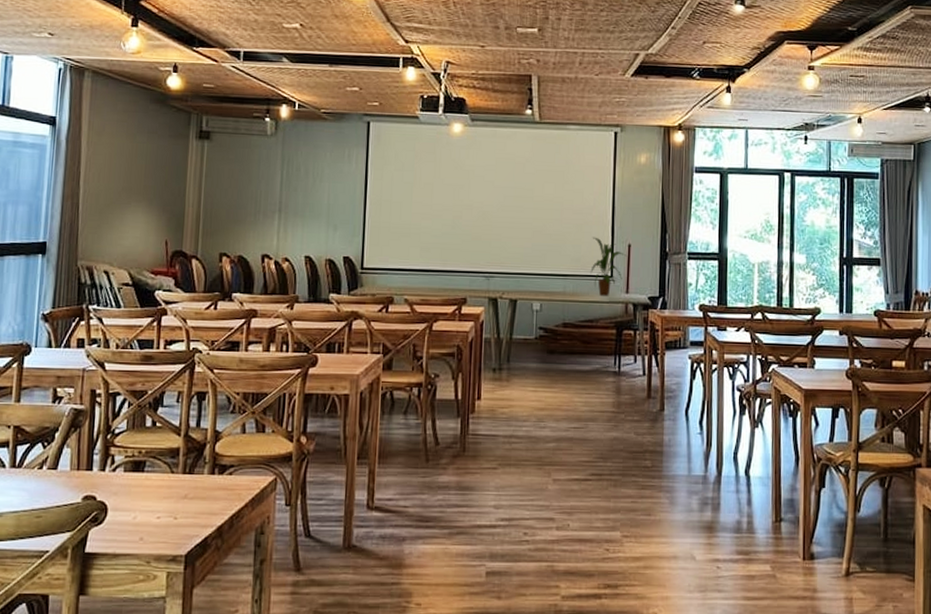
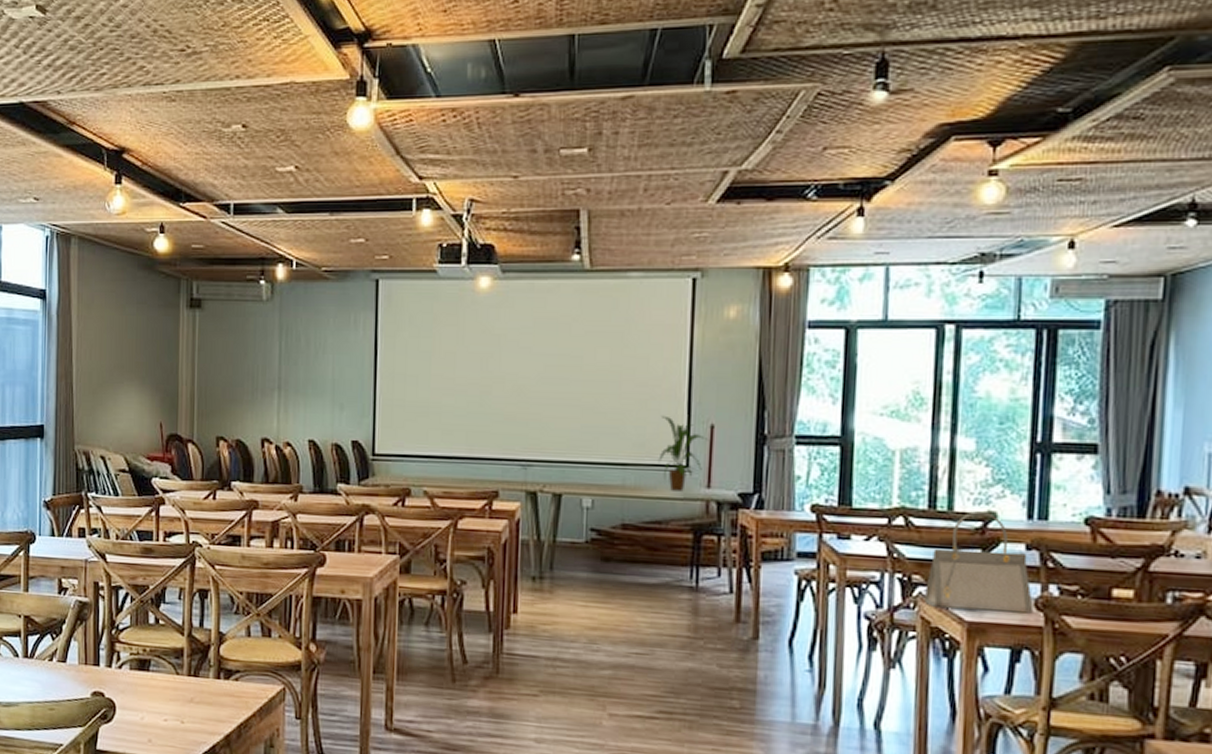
handbag: none [776,308,845,381] -> present [924,511,1034,614]

